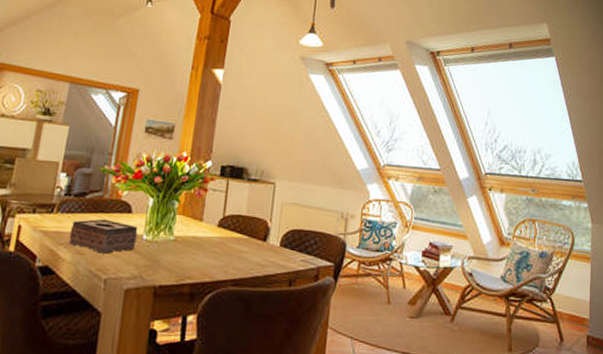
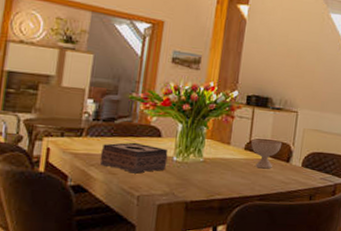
bowl: none [224,214,259,249] -> present [250,139,283,169]

